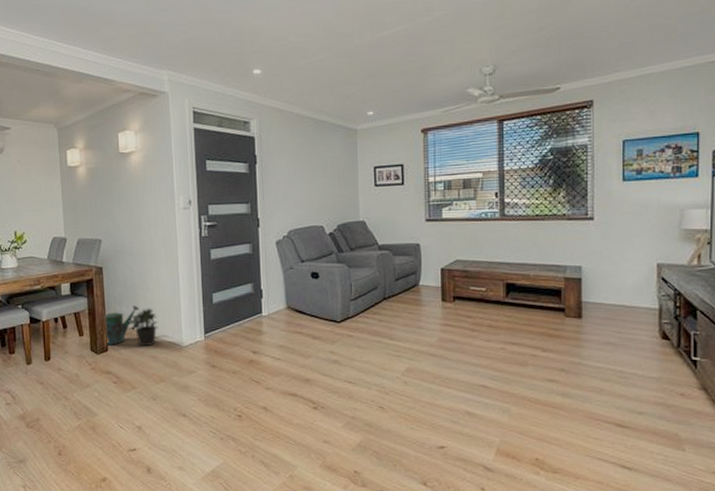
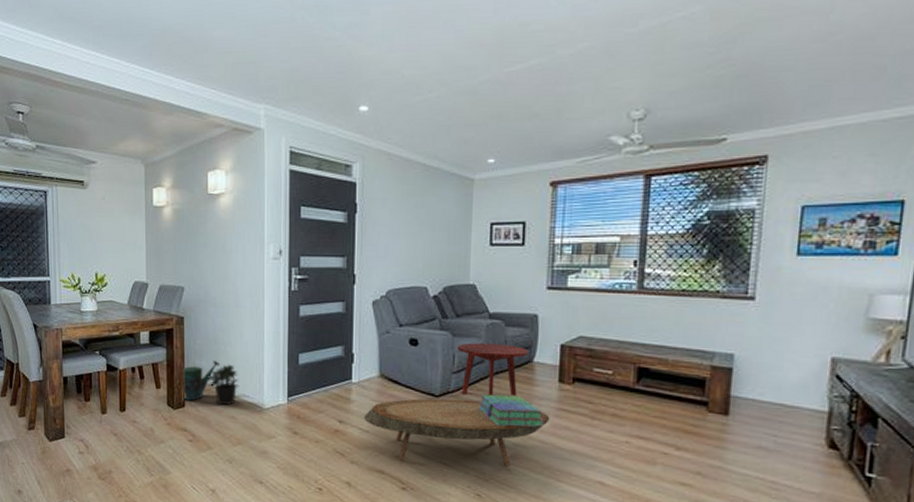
coffee table: none [275,323,437,383] -> present [364,398,550,466]
side table: none [353,271,414,319] -> present [457,343,528,397]
stack of books: none [375,316,433,344] -> present [478,394,545,427]

